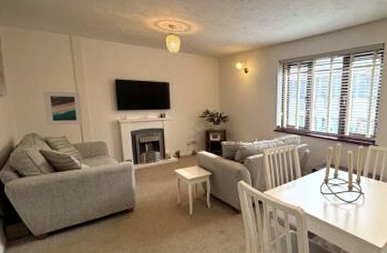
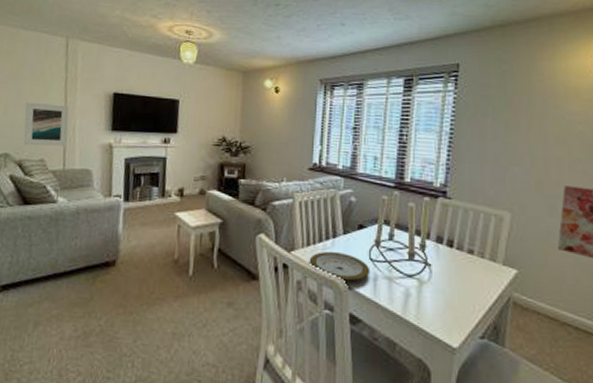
plate: none [277,189,322,209] -> present [309,251,371,282]

